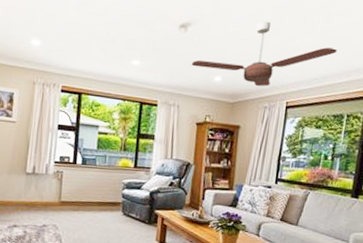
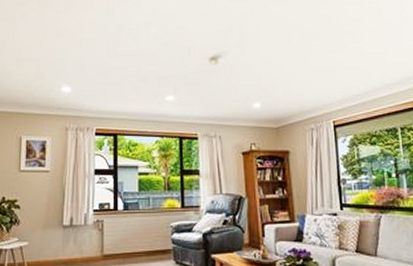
ceiling fan: present [191,21,337,87] -> none [227,45,374,109]

